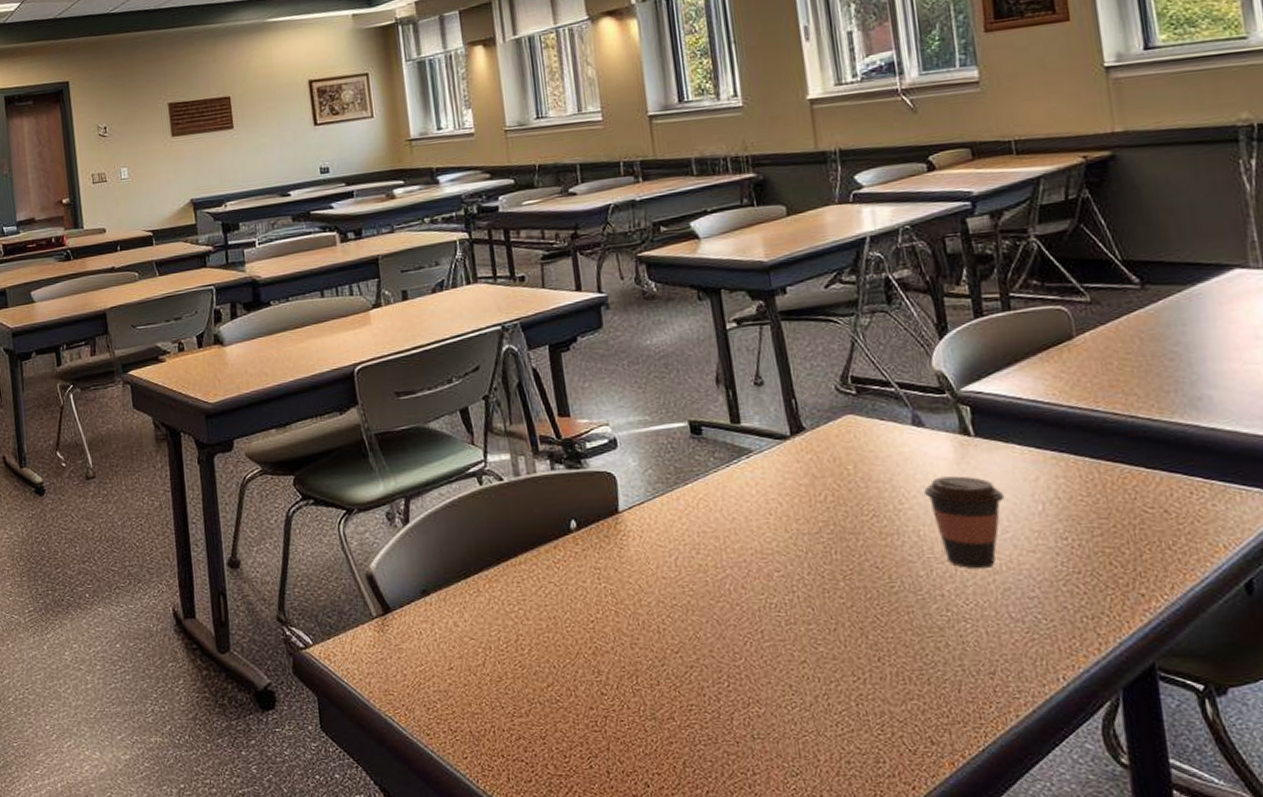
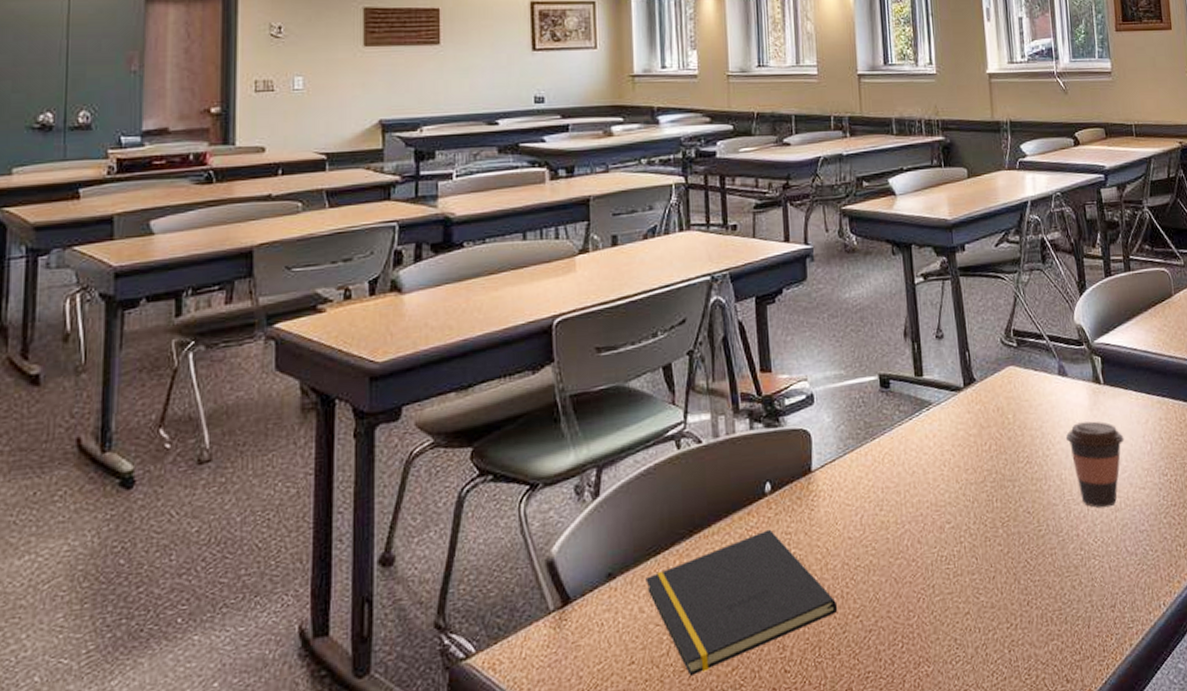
notepad: none [458,563,655,686] -> present [645,529,838,676]

